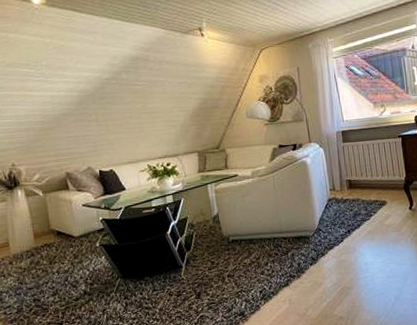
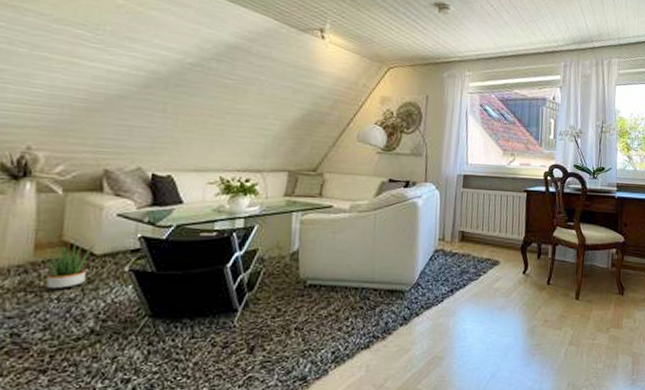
potted plant: none [39,228,73,266] -> present [40,240,95,290]

